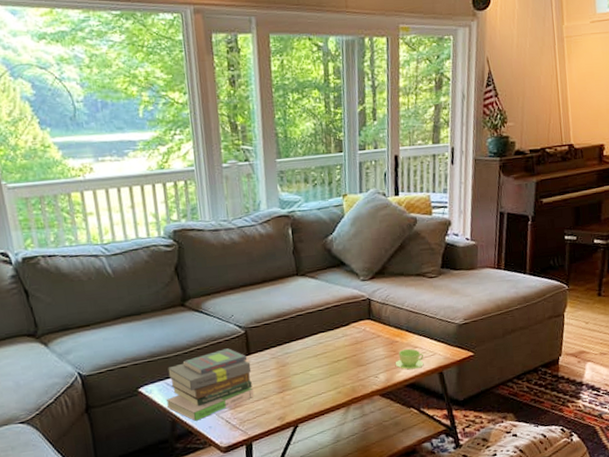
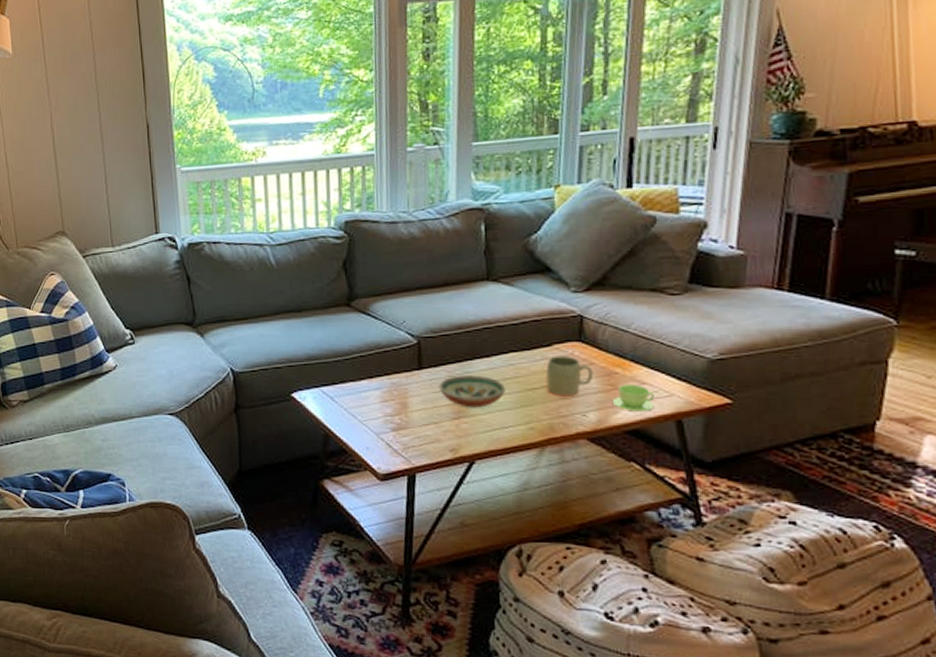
books: present [166,348,255,421] -> none [320,359,423,438]
decorative bowl: none [265,354,318,382] -> present [438,375,507,408]
mug: none [346,331,381,365] -> present [546,355,594,397]

